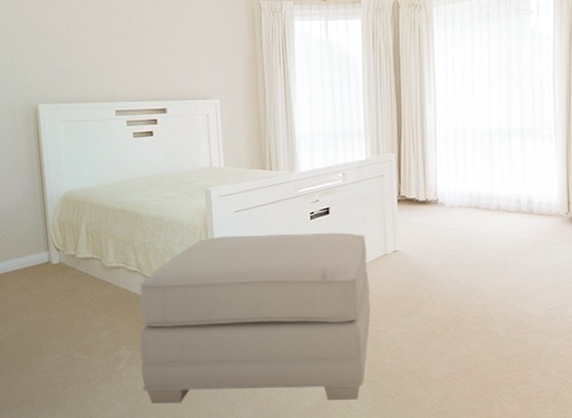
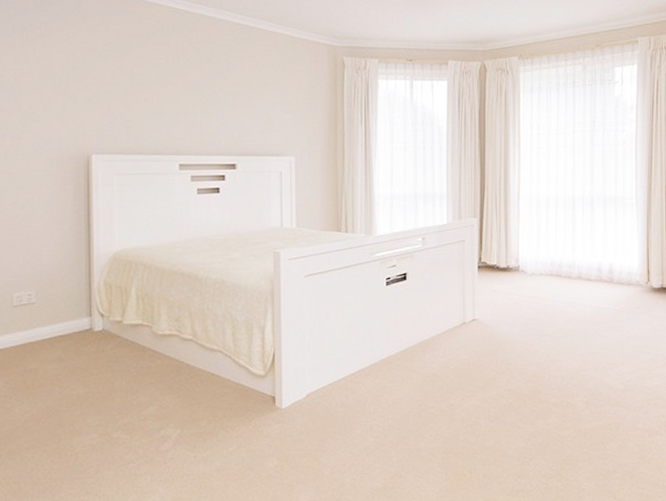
ottoman: present [139,232,371,404] -> none [190,299,446,488]

